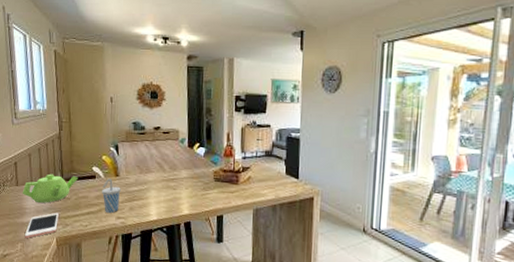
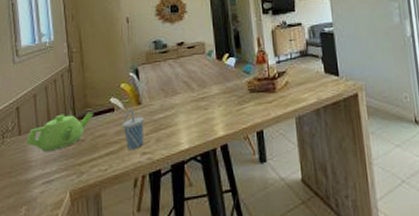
cell phone: present [25,212,59,238] -> none [31,160,72,198]

